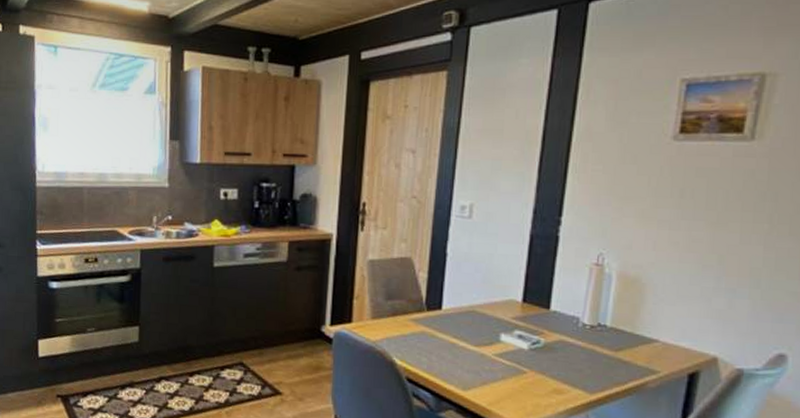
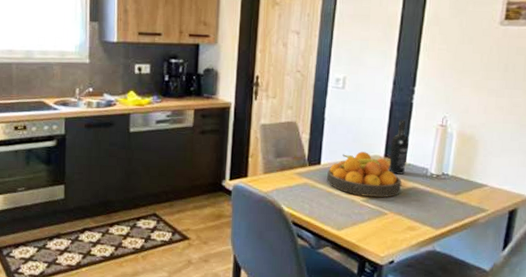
fruit bowl: none [450,295,545,353] -> present [327,151,402,198]
wine bottle: none [528,256,554,324] -> present [389,119,409,175]

